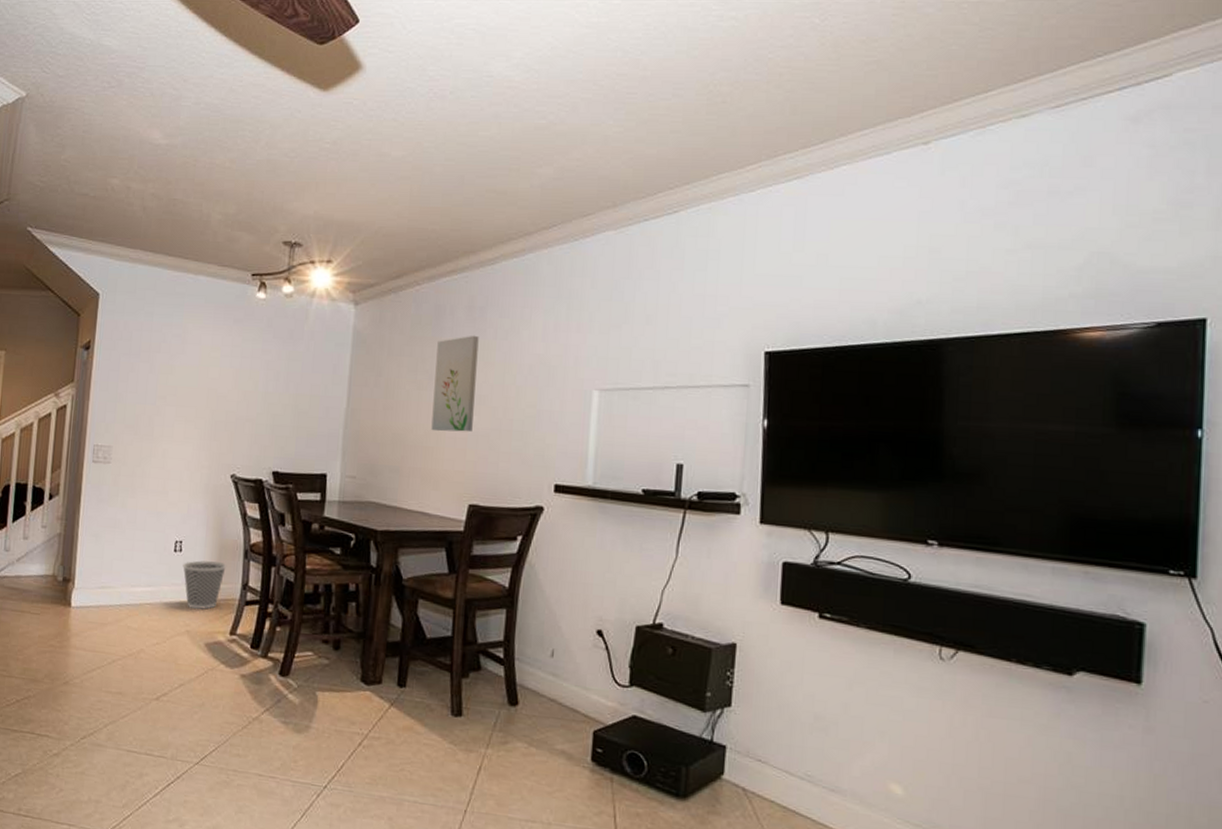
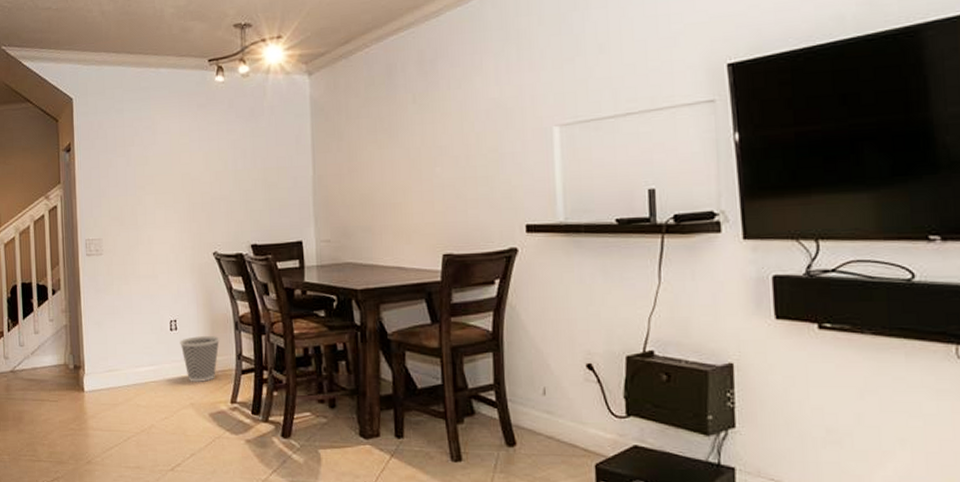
wall art: present [431,335,479,432] -> none [393,88,437,187]

